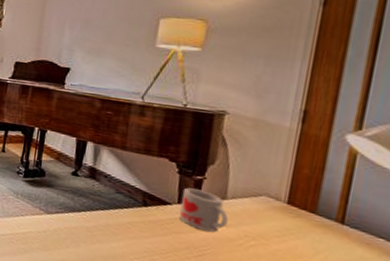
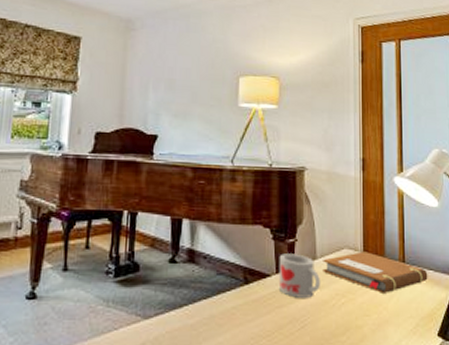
notebook: none [232,200,376,249] -> present [323,251,428,293]

